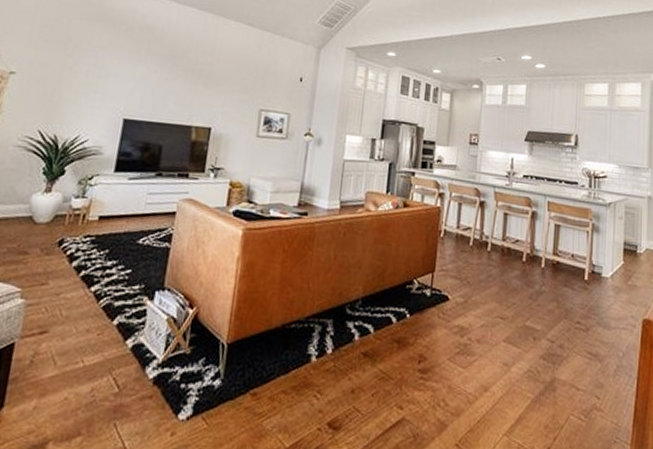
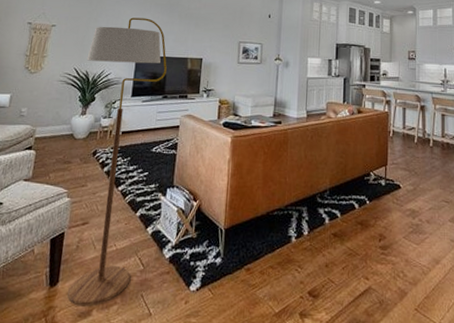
floor lamp: none [15,69,164,437] -> present [67,17,167,306]

